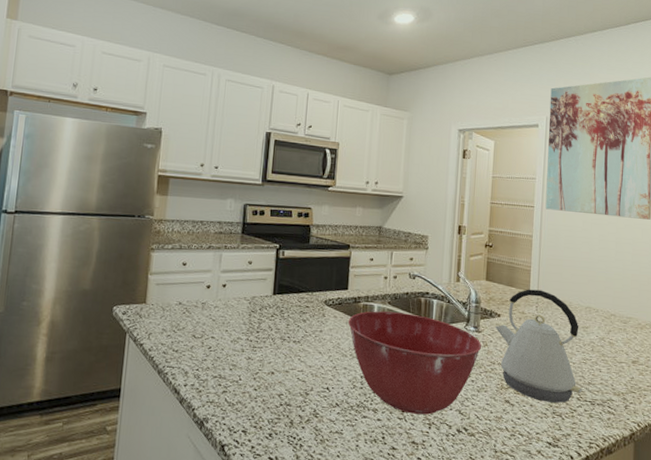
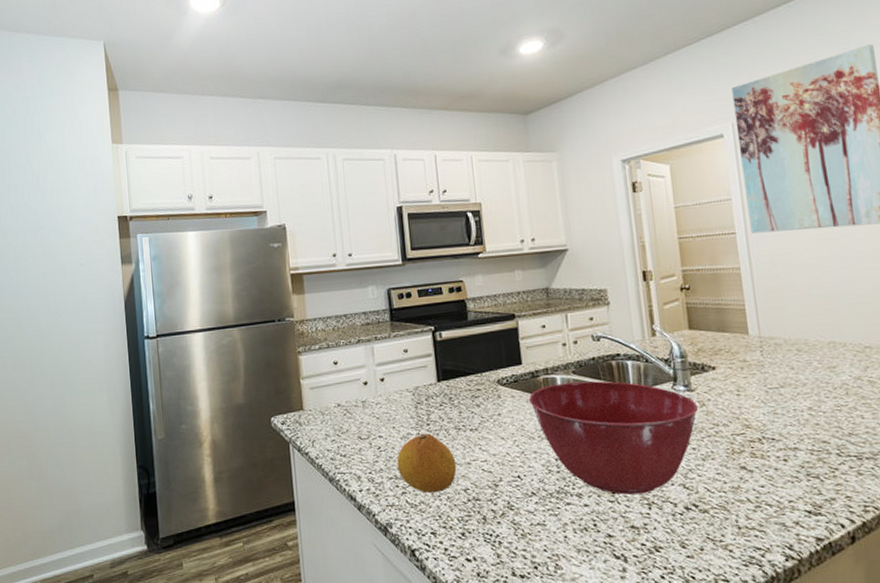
fruit: none [223,339,276,395] -> present [397,433,457,494]
kettle: present [495,289,583,403] -> none [712,330,843,463]

